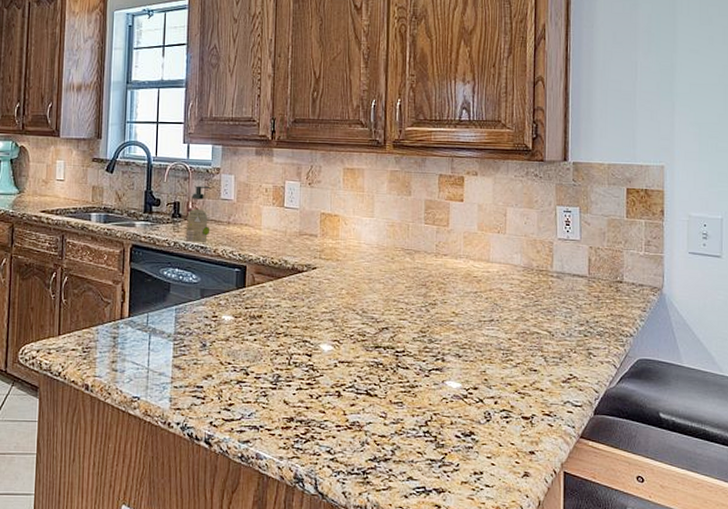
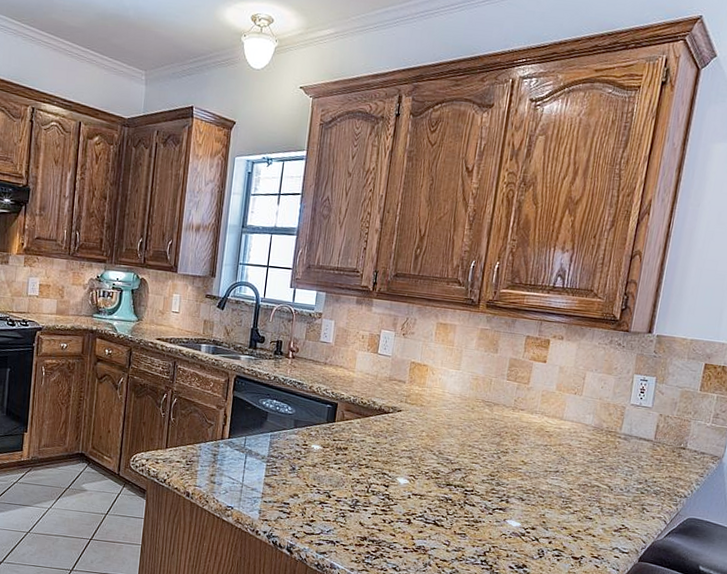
soap dispenser: present [184,185,211,244] -> none [283,327,312,380]

